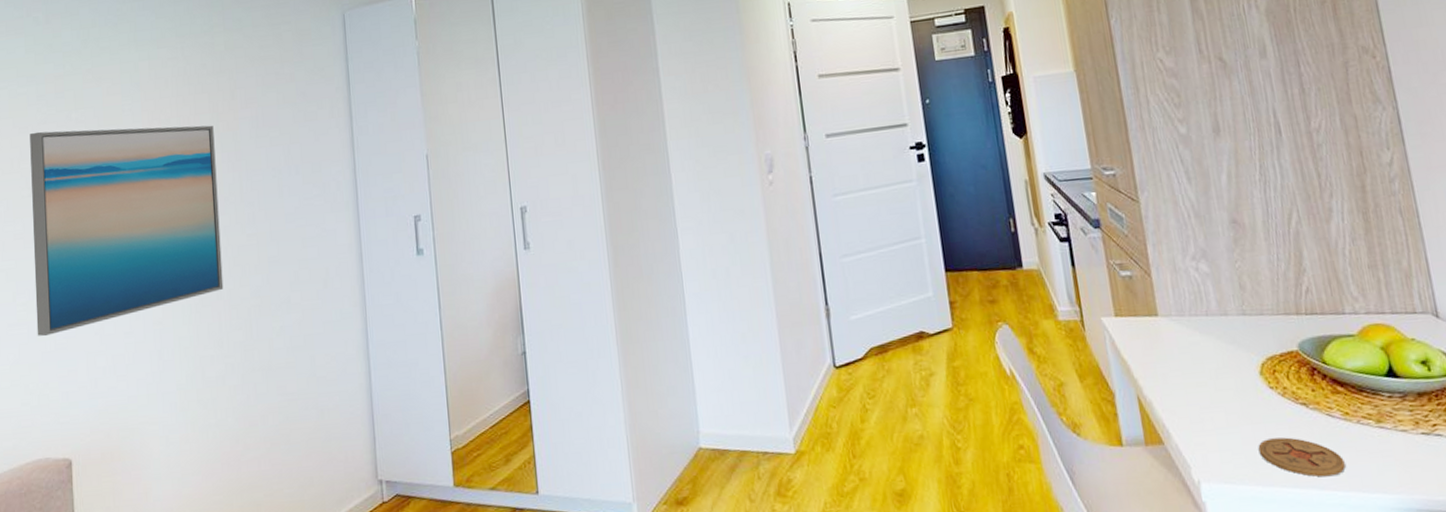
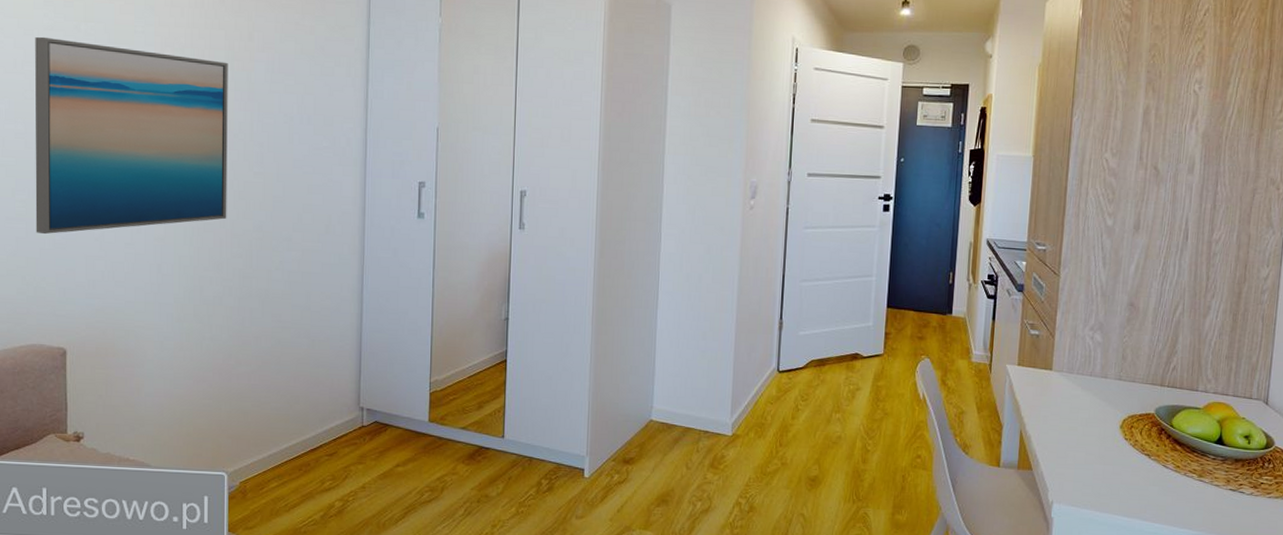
coaster: present [1258,437,1346,478] -> none [1104,477,1167,512]

